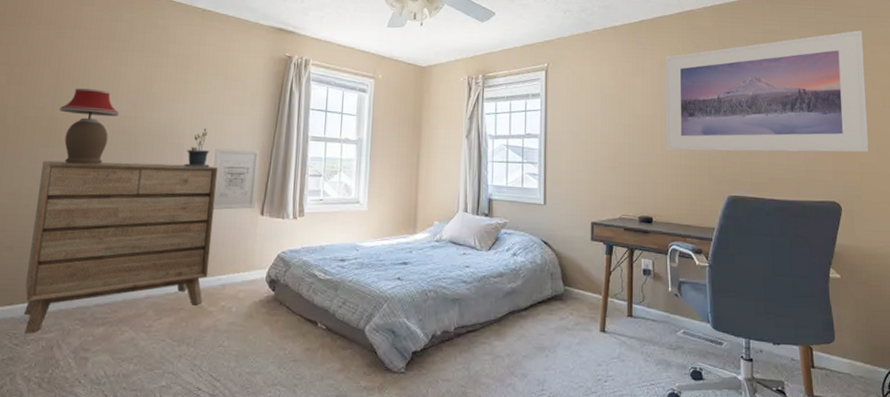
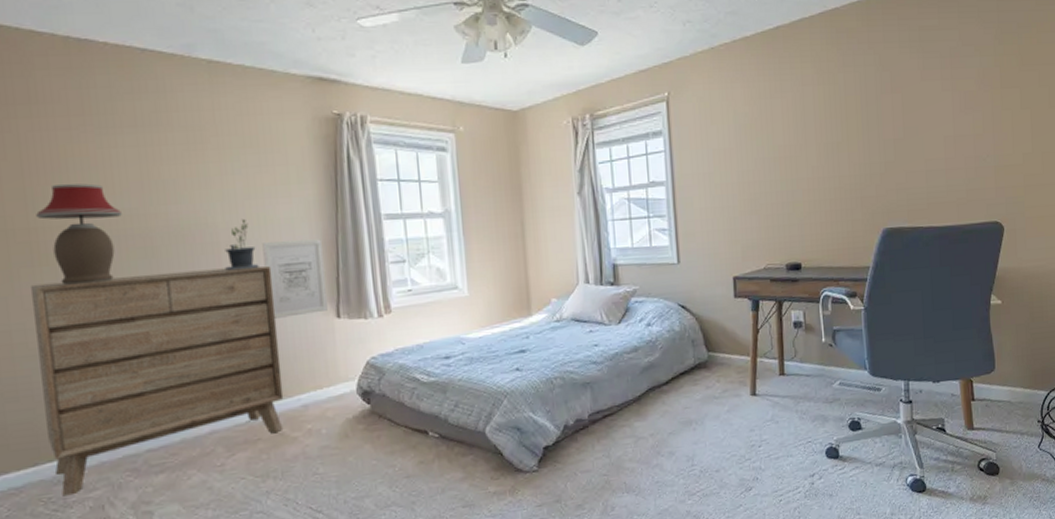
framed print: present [664,30,869,152] -> none [807,17,1033,184]

